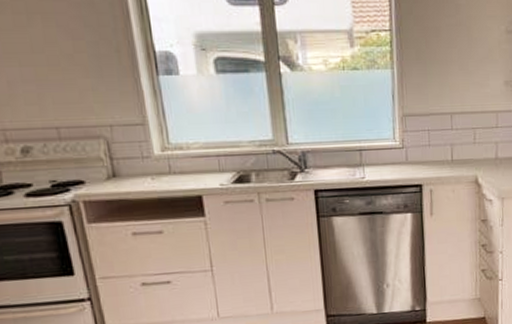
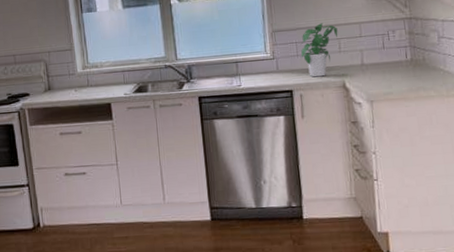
potted plant: none [433,109,474,171] -> present [300,23,338,77]

